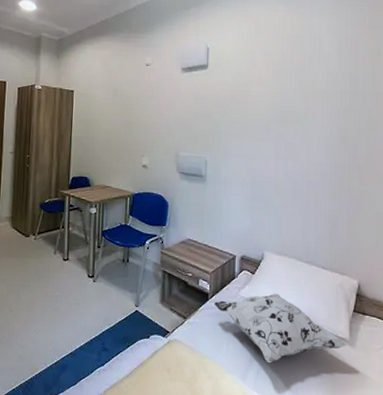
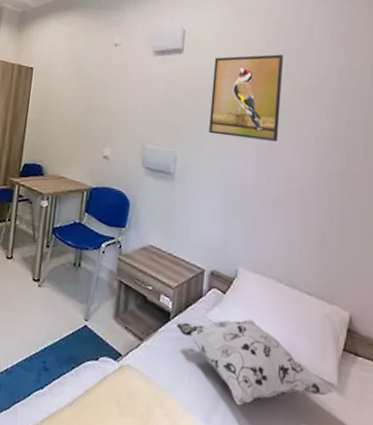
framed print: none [234,64,296,142] -> present [209,54,283,142]

